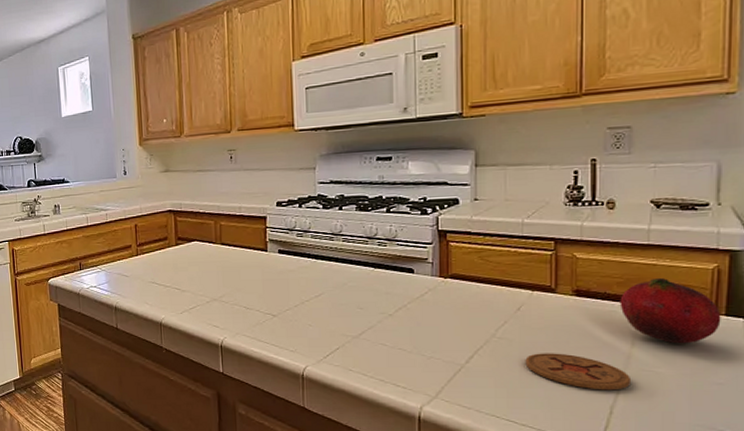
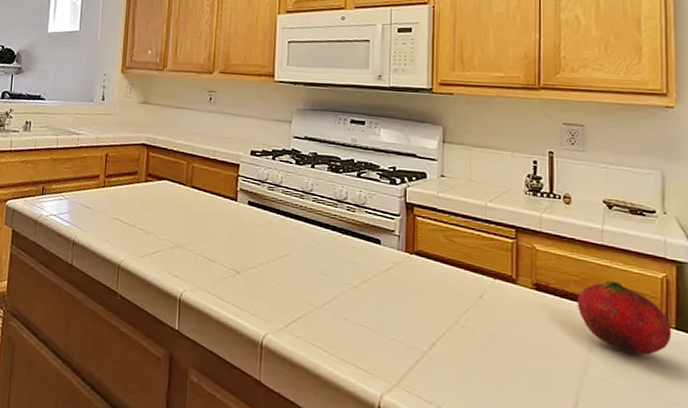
coaster: present [525,353,632,391] -> none [487,347,590,400]

